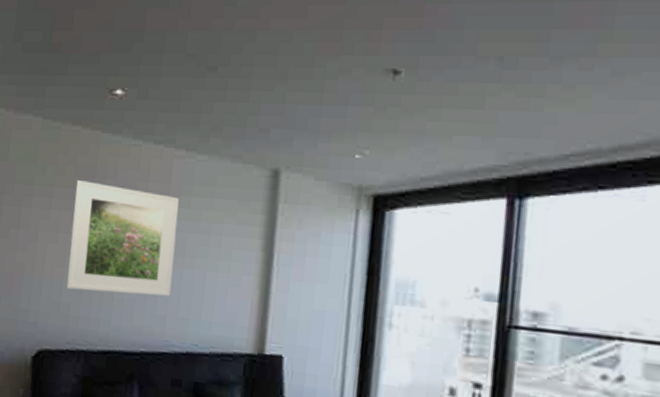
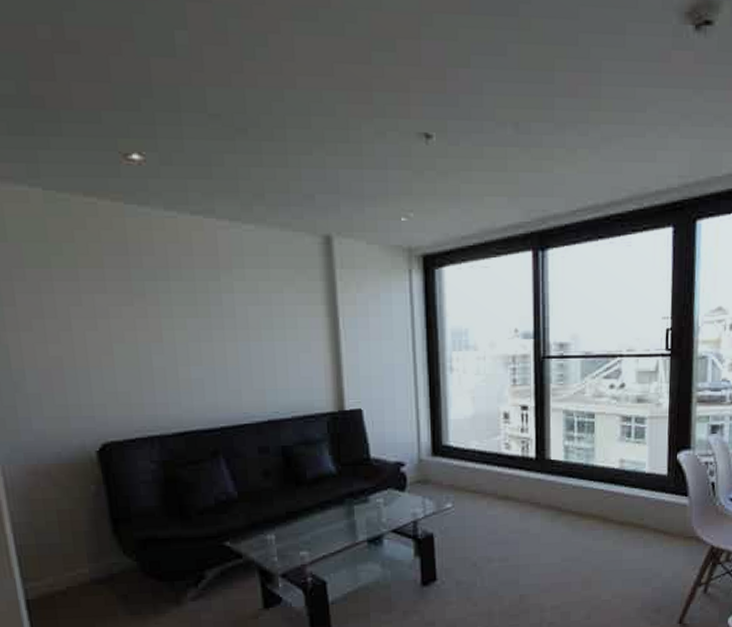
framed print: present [66,180,179,297] -> none [105,259,242,376]

